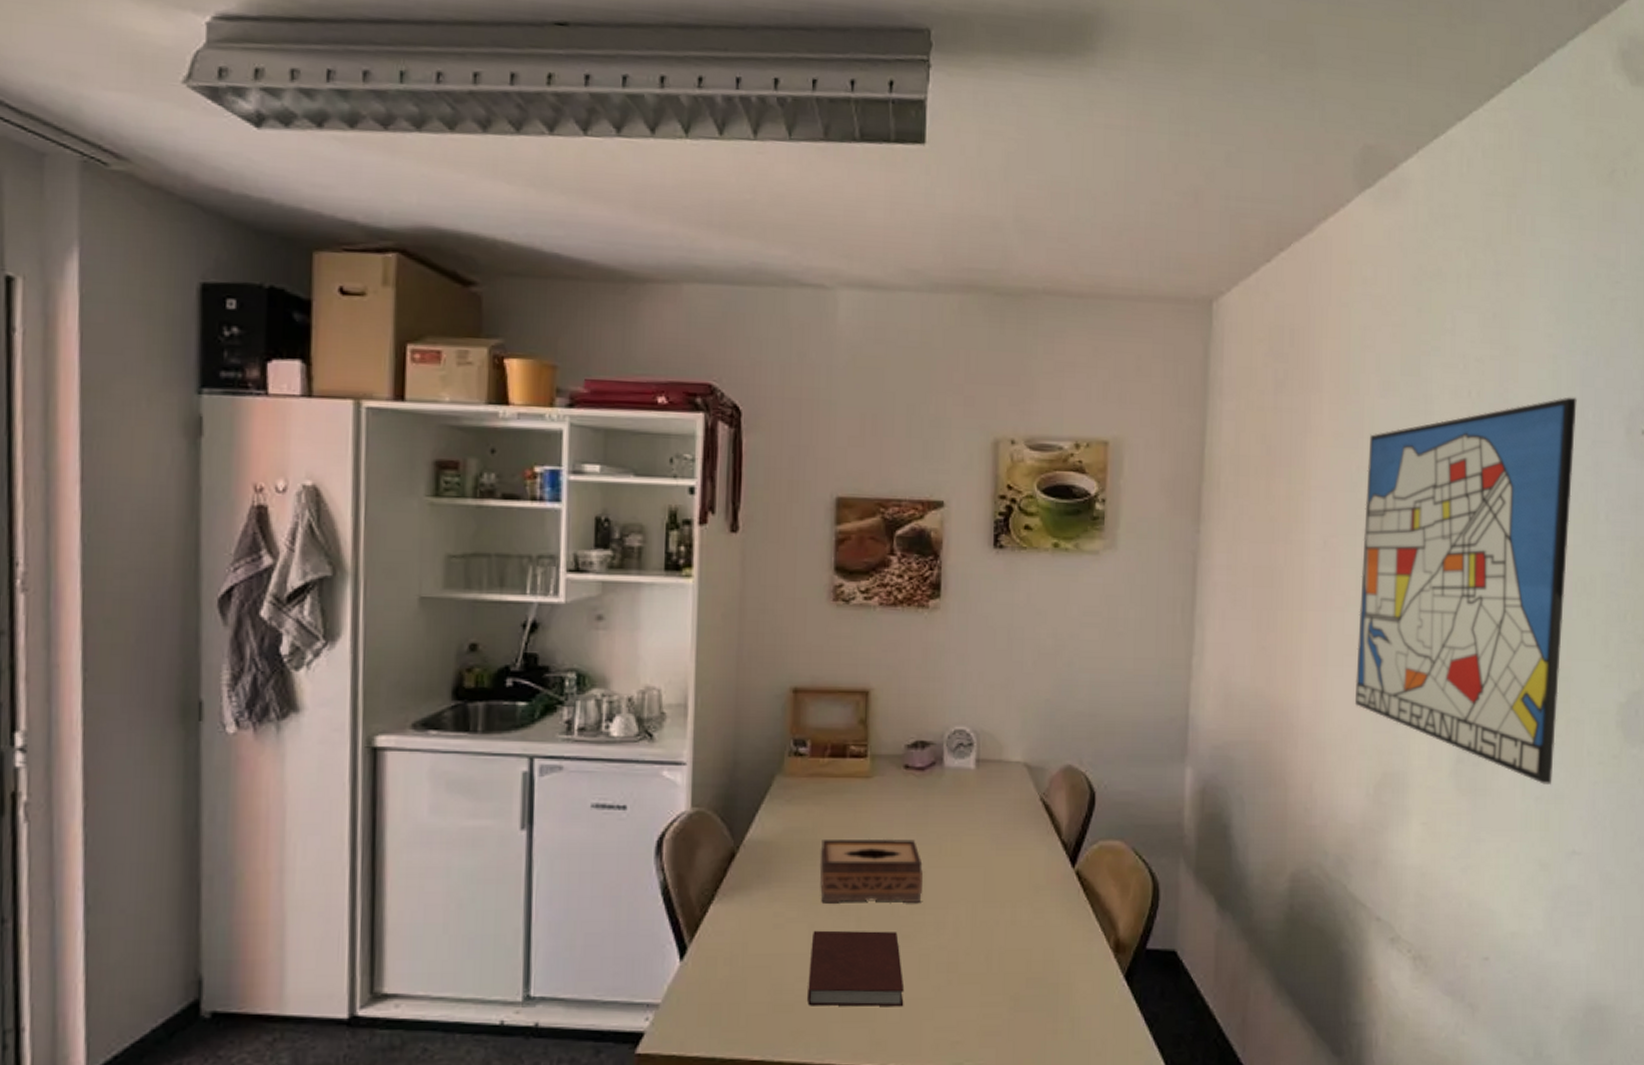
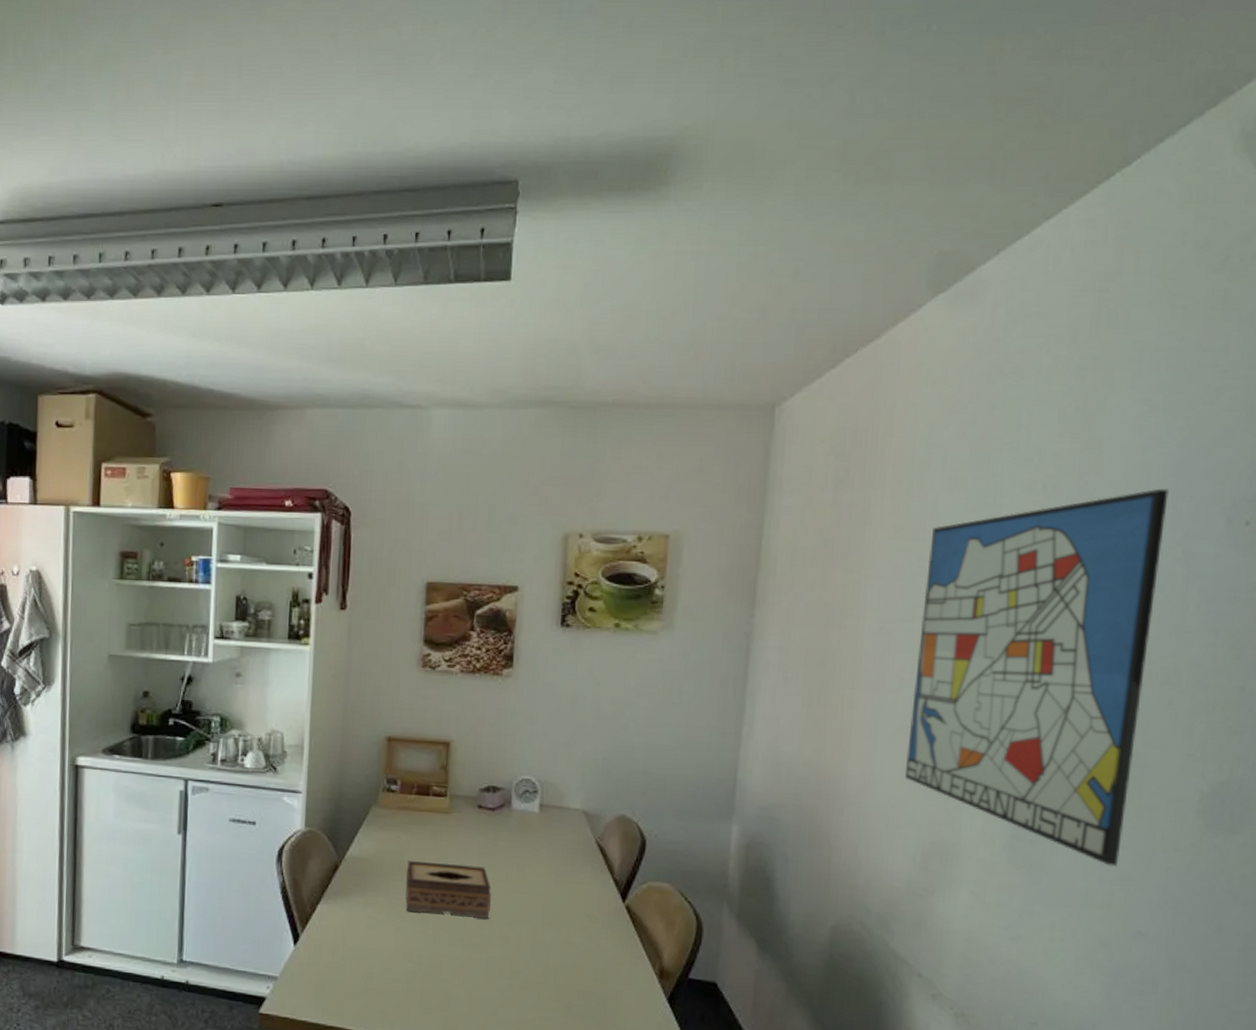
notebook: present [807,930,905,1007] -> none [393,933,473,1002]

